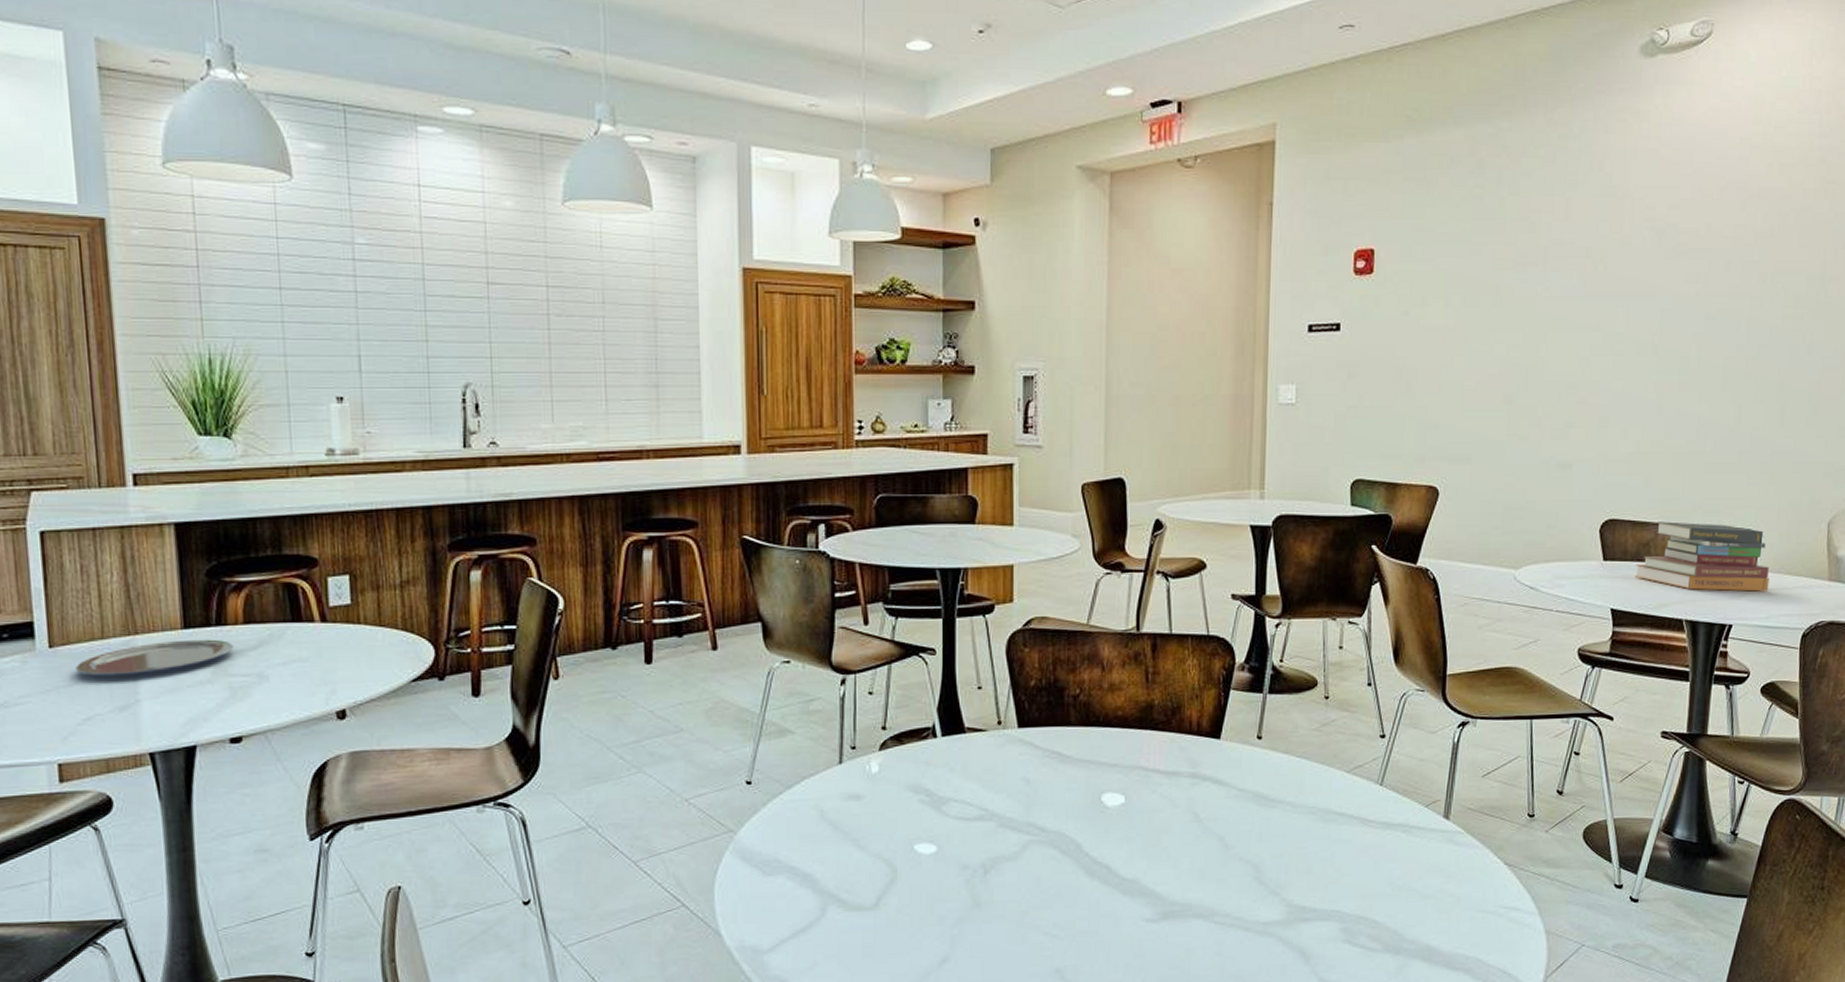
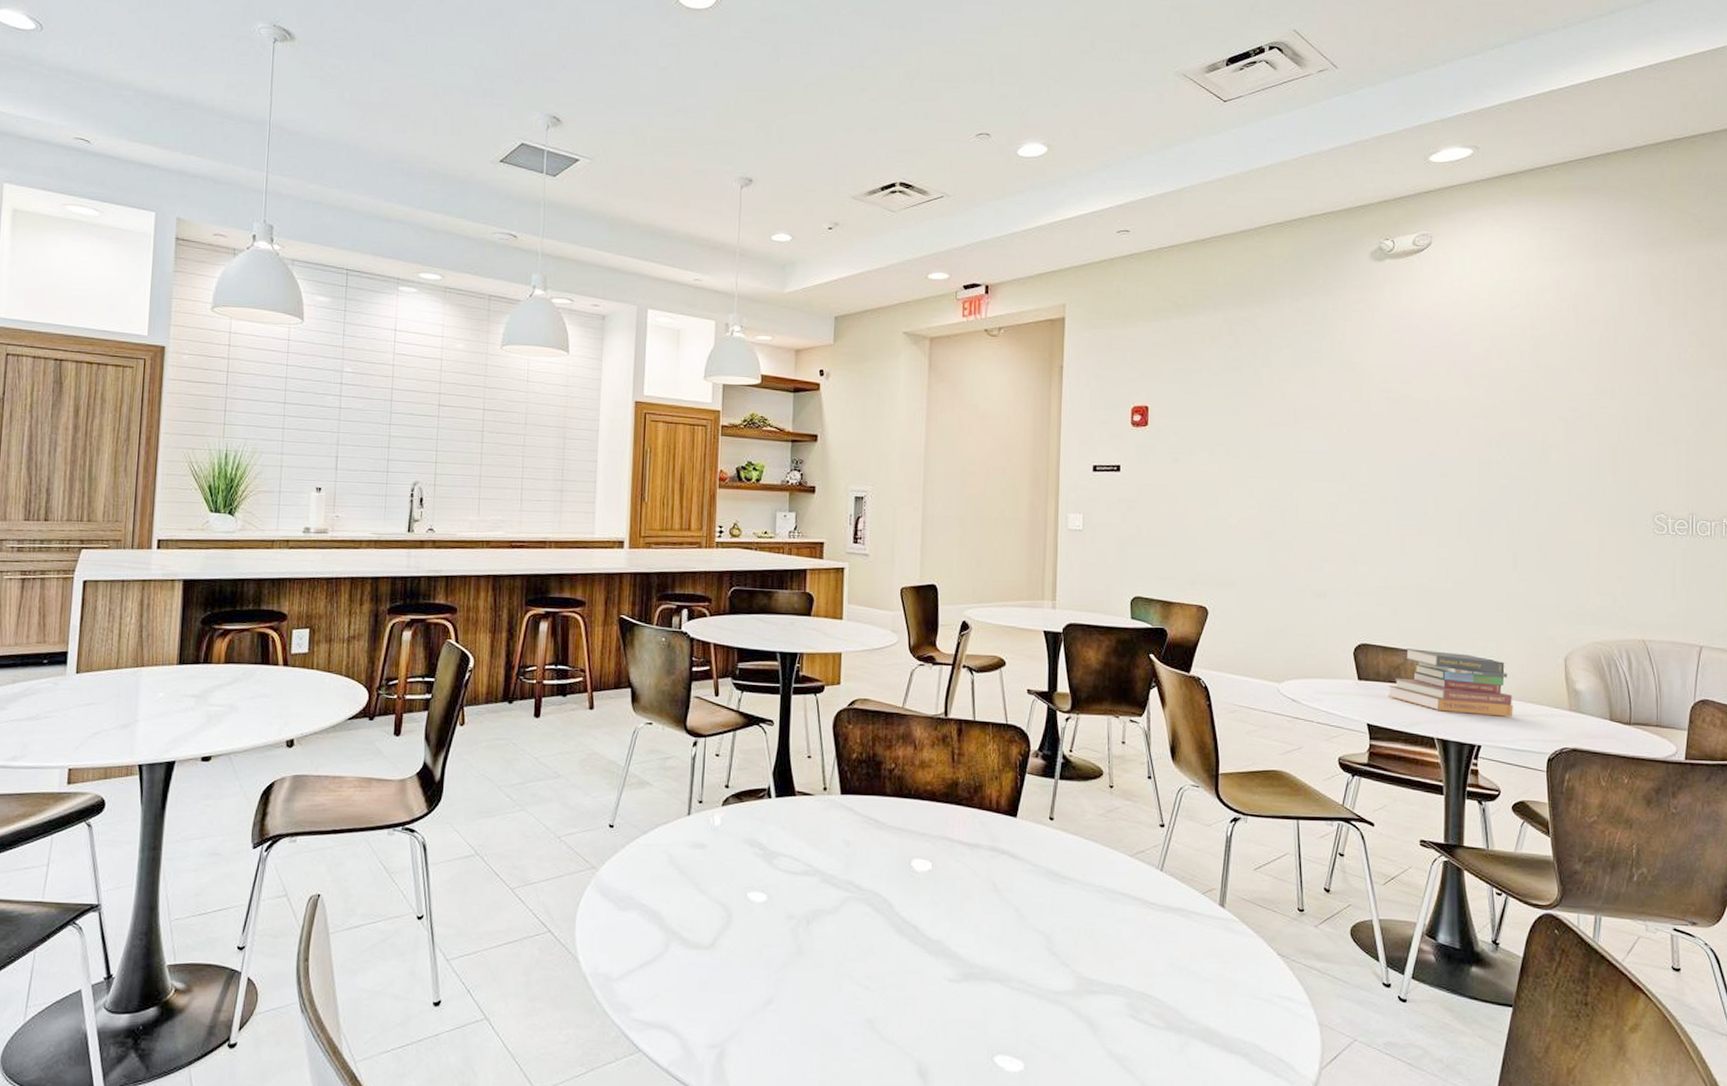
plate: present [76,639,234,676] -> none [93,673,215,700]

